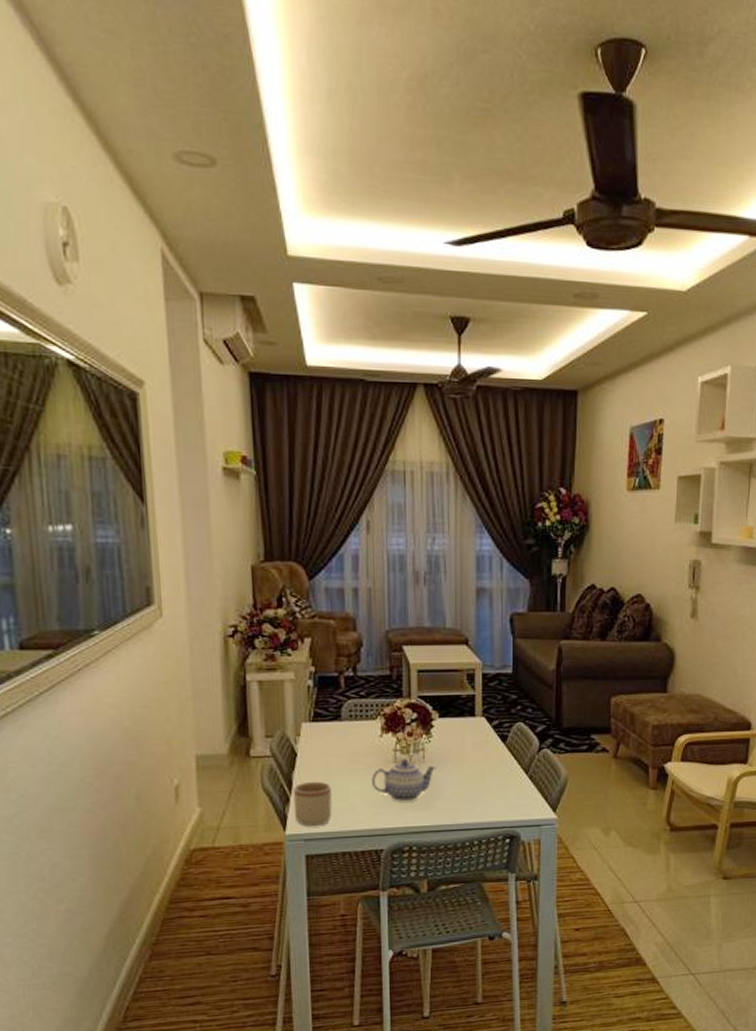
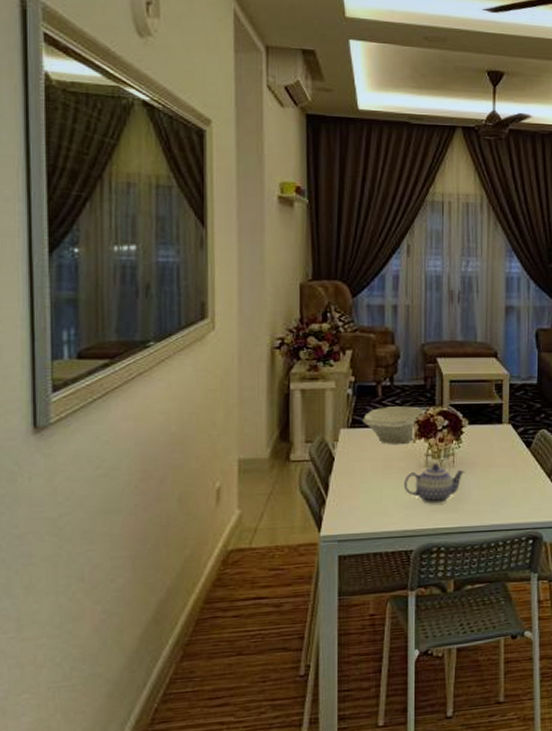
mug: present [293,781,333,826] -> none [329,484,367,528]
bowl: none [325,698,393,740] -> present [363,406,426,445]

